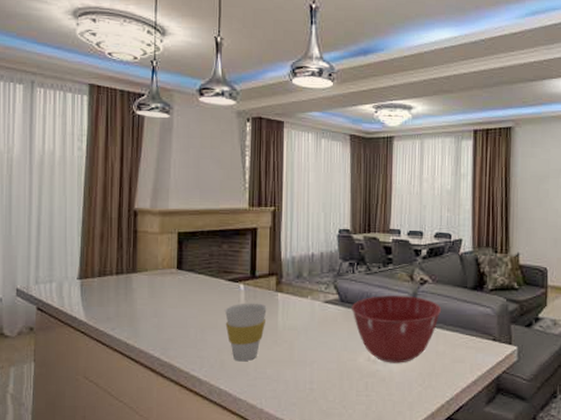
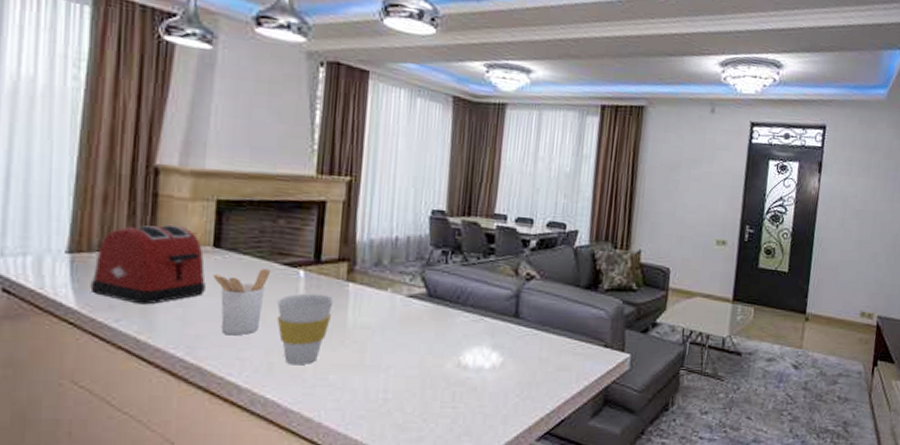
toaster: none [94,253,173,316] -> present [90,224,206,305]
utensil holder: none [178,285,219,339] -> present [213,269,271,336]
mixing bowl: present [352,295,442,363] -> none [441,291,549,371]

